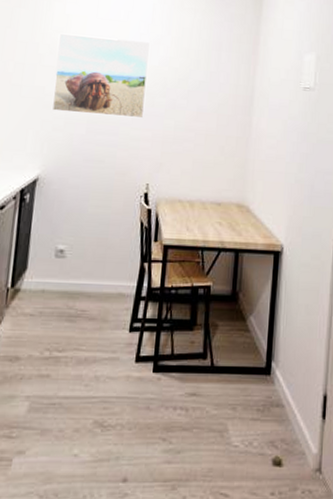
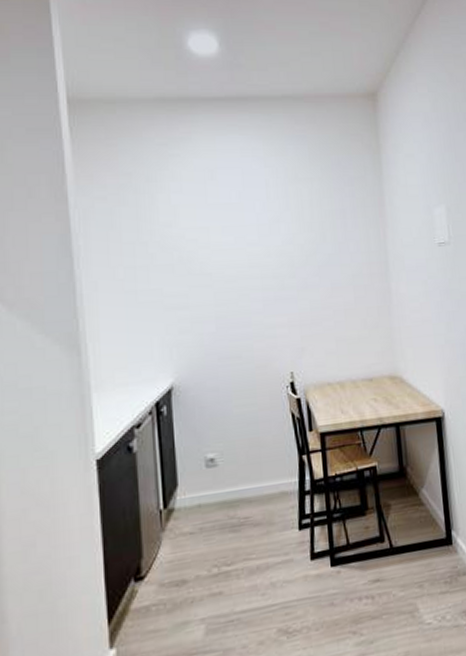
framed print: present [52,33,150,119] -> none [168,222,276,312]

